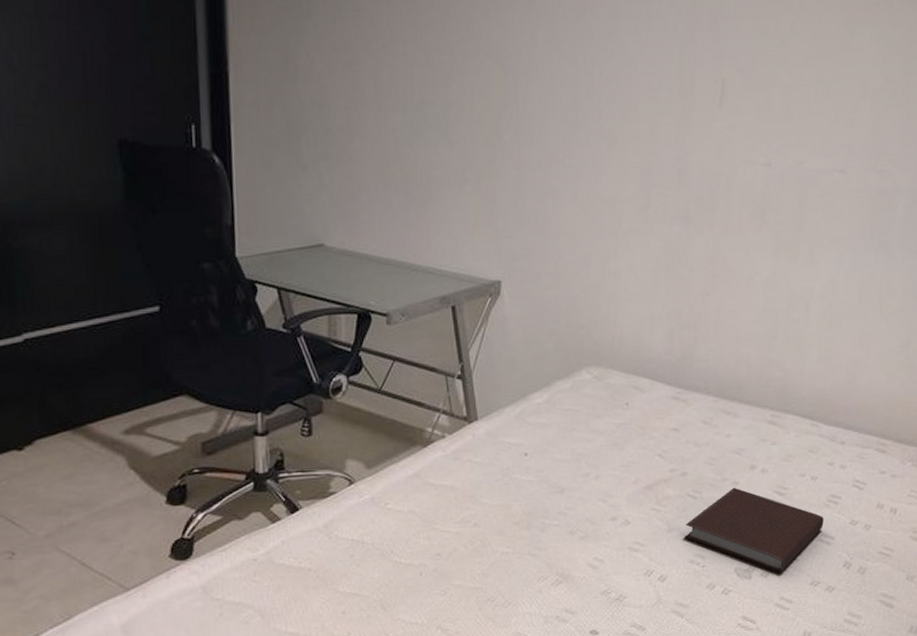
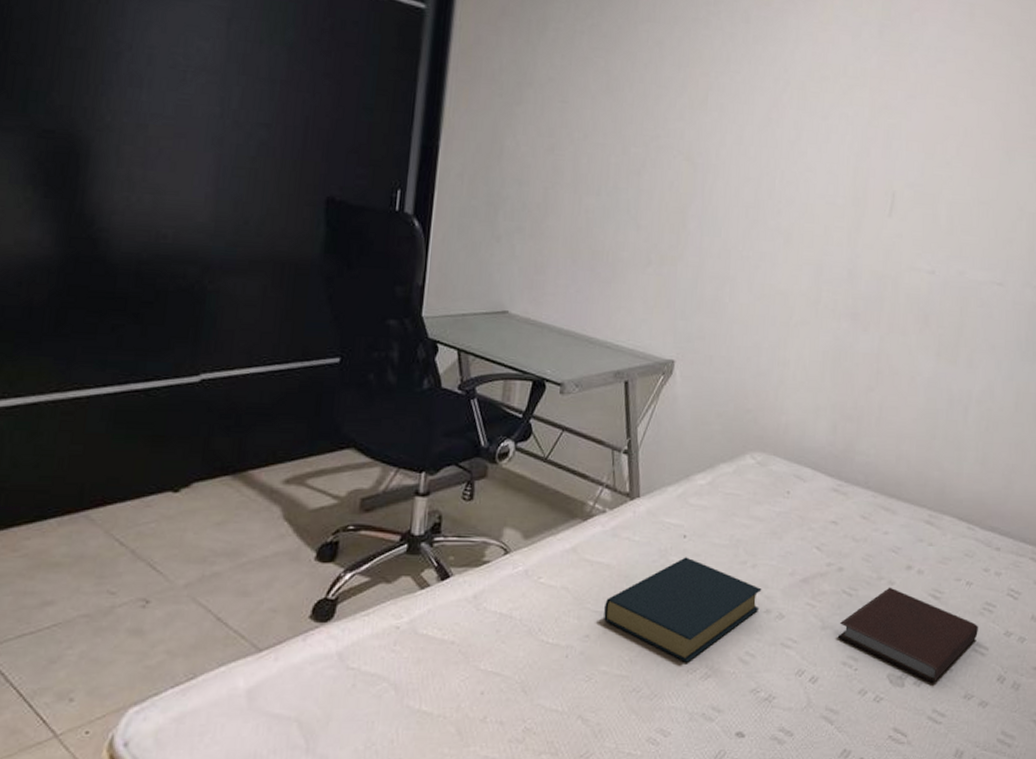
hardback book: none [453,474,606,572] -> present [604,557,762,663]

